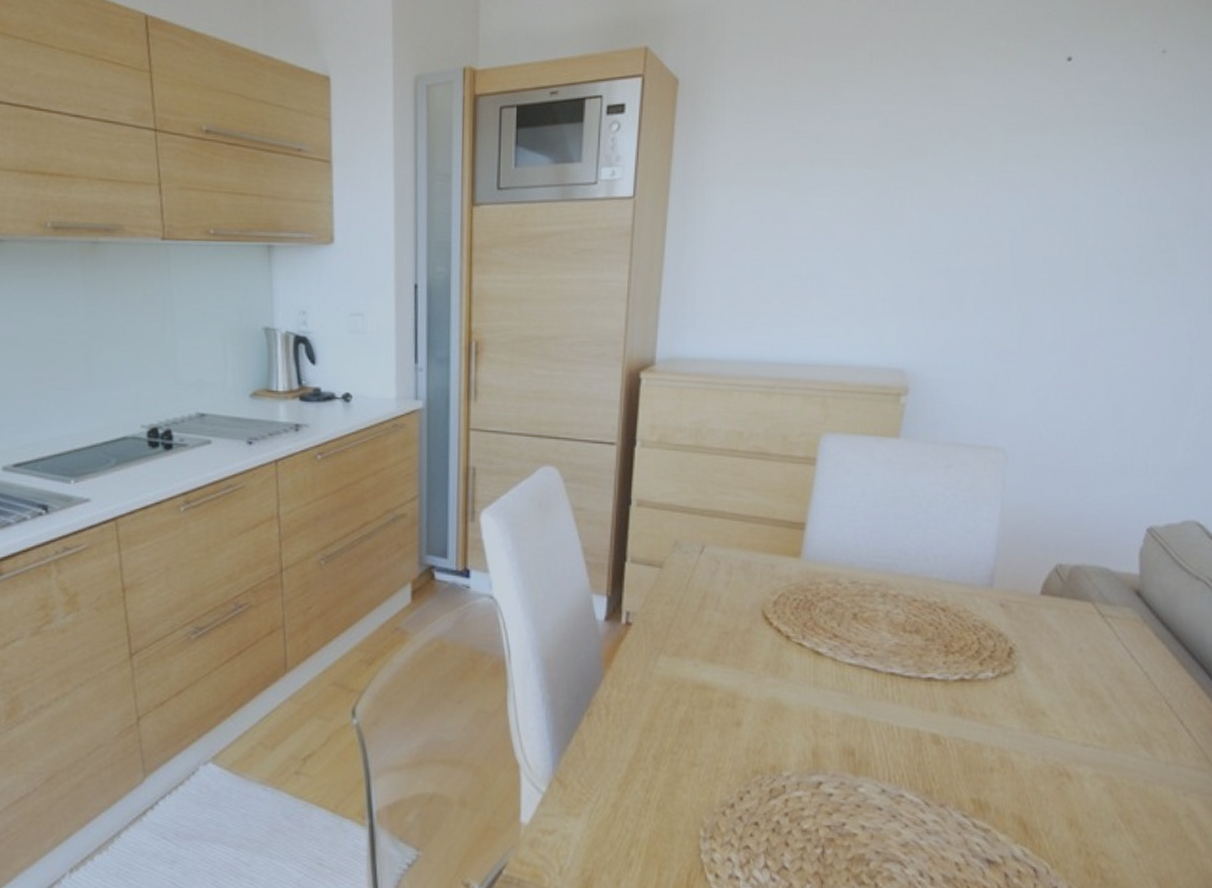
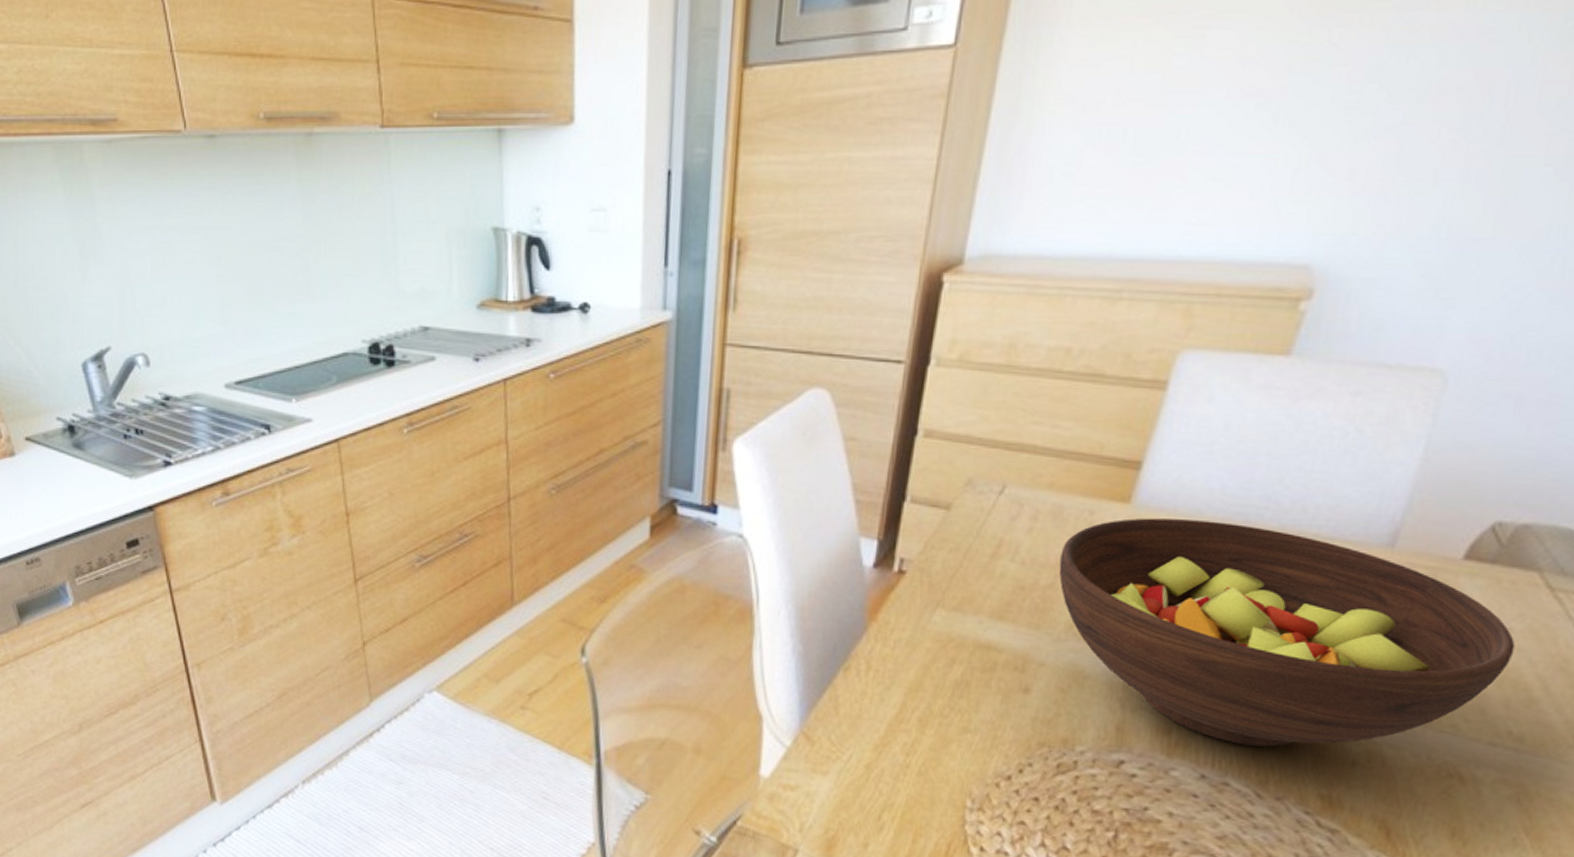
fruit bowl: none [753,569,1087,760] -> present [1058,518,1516,747]

